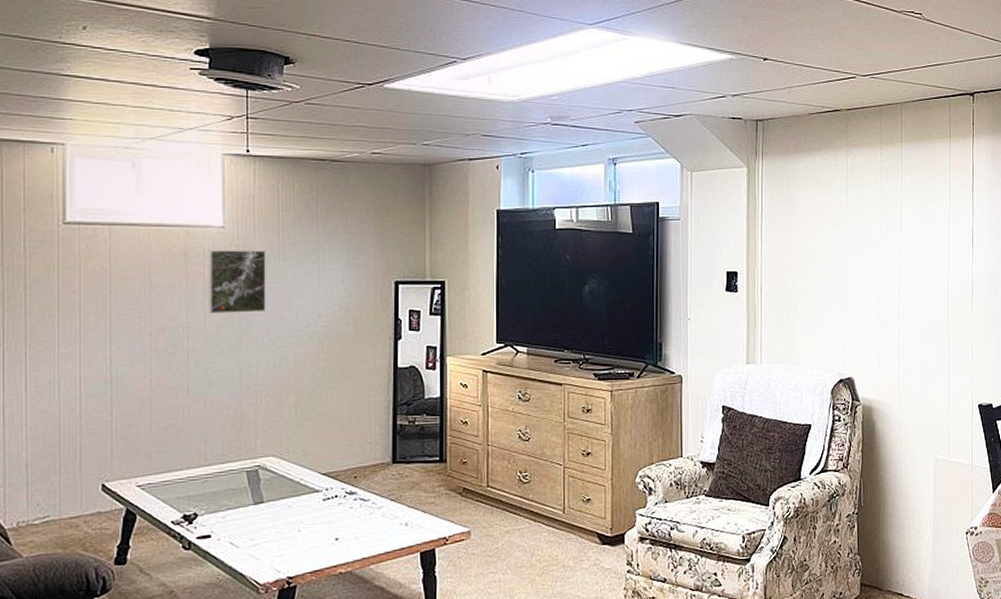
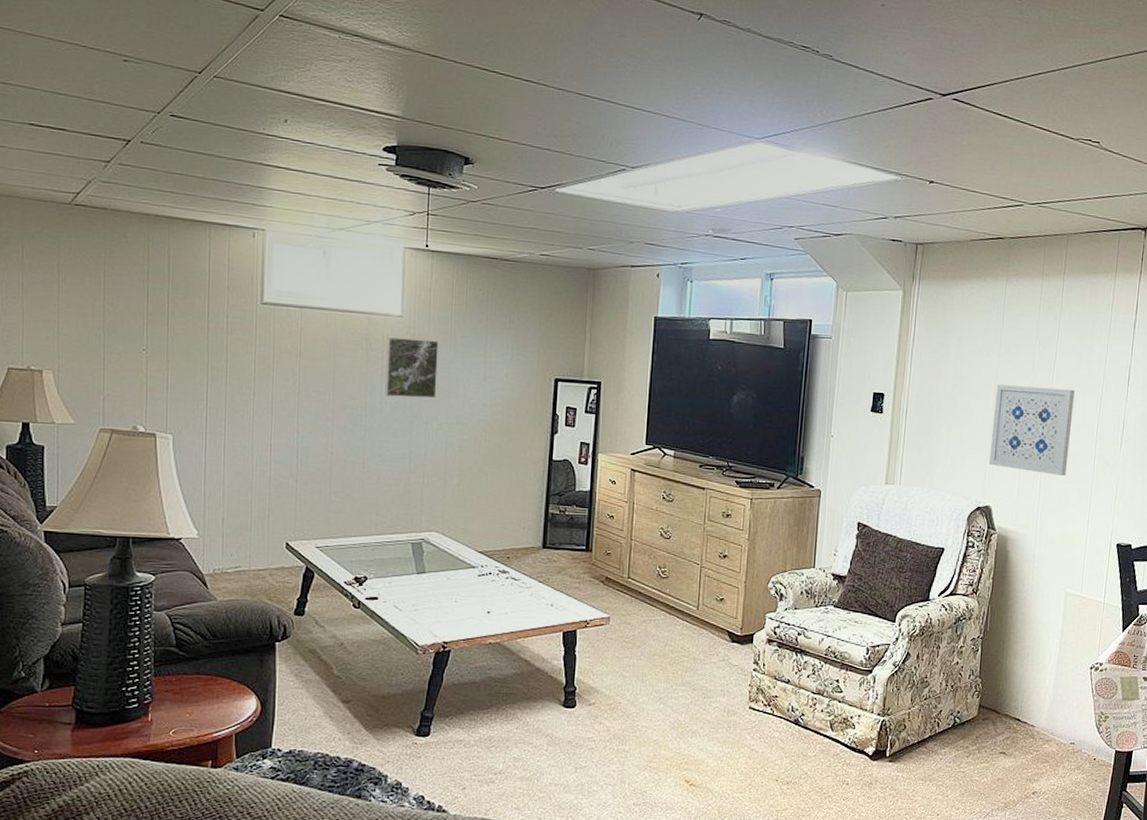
wall art: none [847,254,923,341] -> present [989,384,1075,476]

